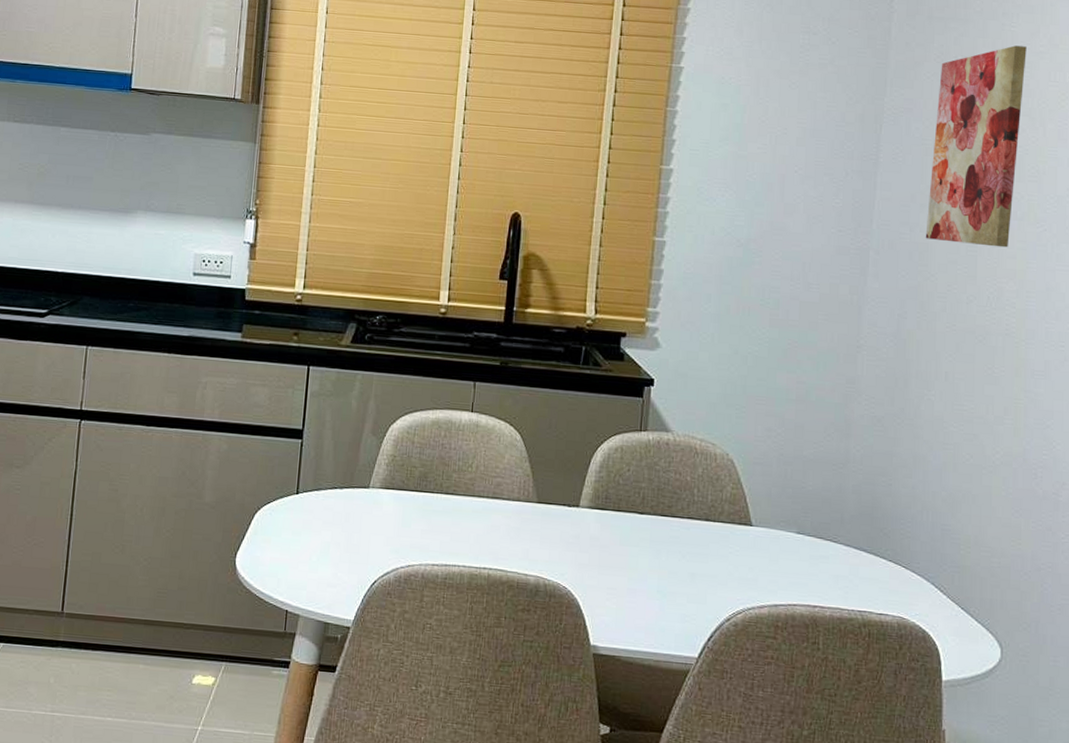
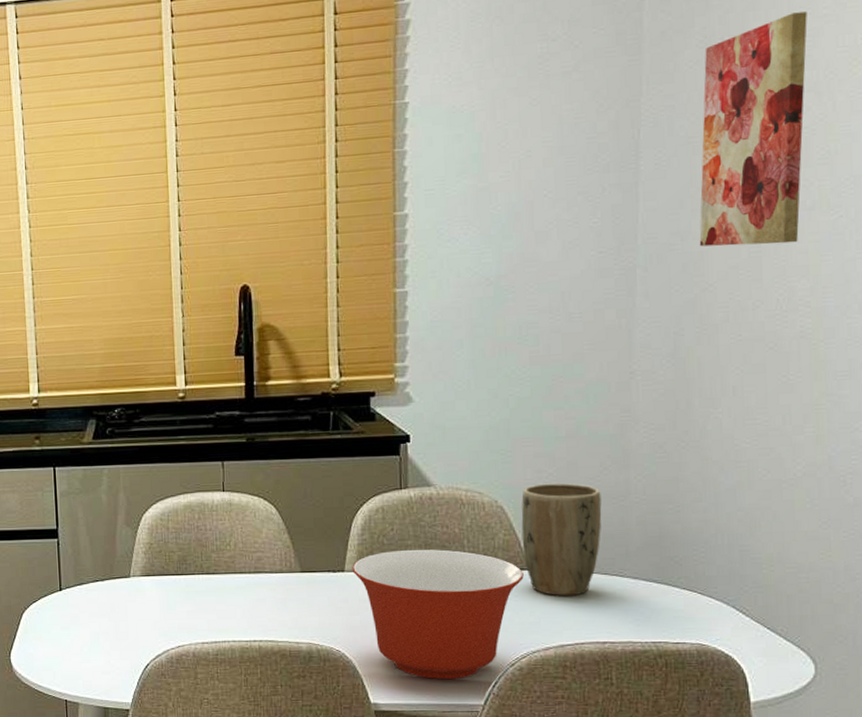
mixing bowl: none [586,491,746,629] -> present [352,549,524,680]
plant pot: none [747,442,823,557] -> present [521,483,602,596]

